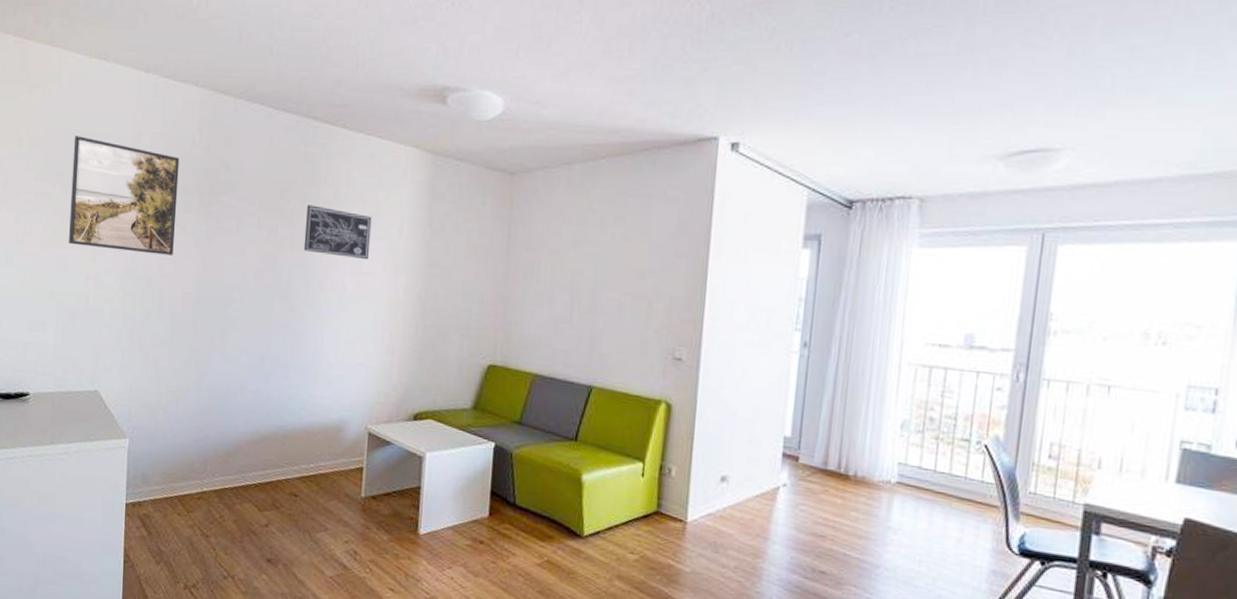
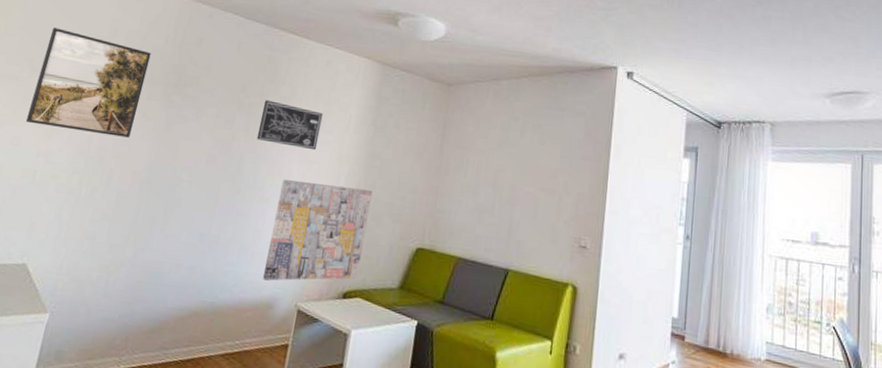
wall art: none [328,293,435,403] -> present [262,178,373,281]

